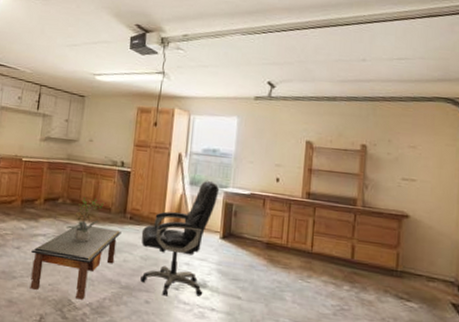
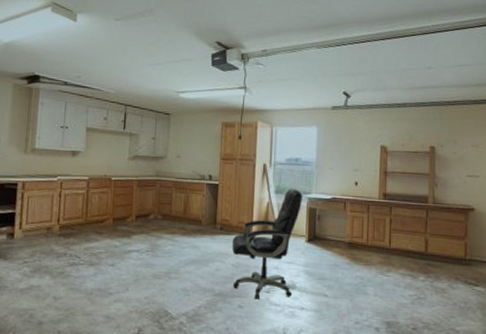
coffee table: present [30,223,122,300] -> none [126,237,213,310]
potted plant: present [65,196,106,242] -> none [158,211,197,254]

